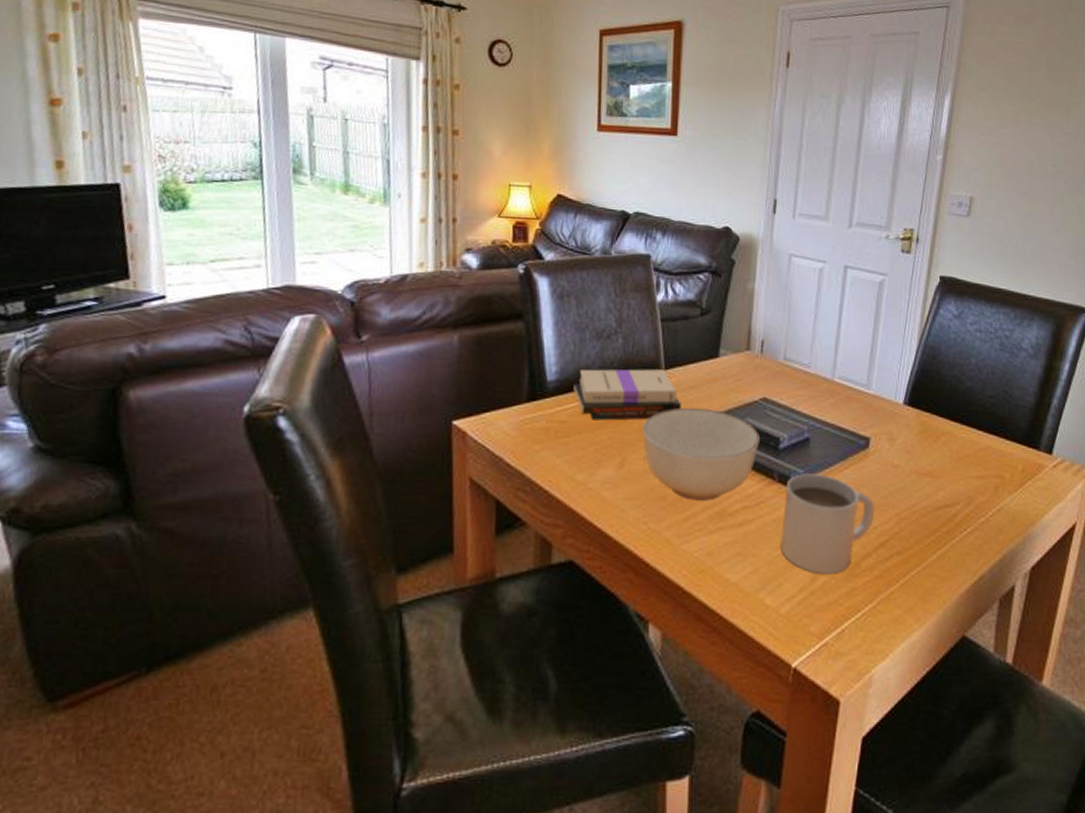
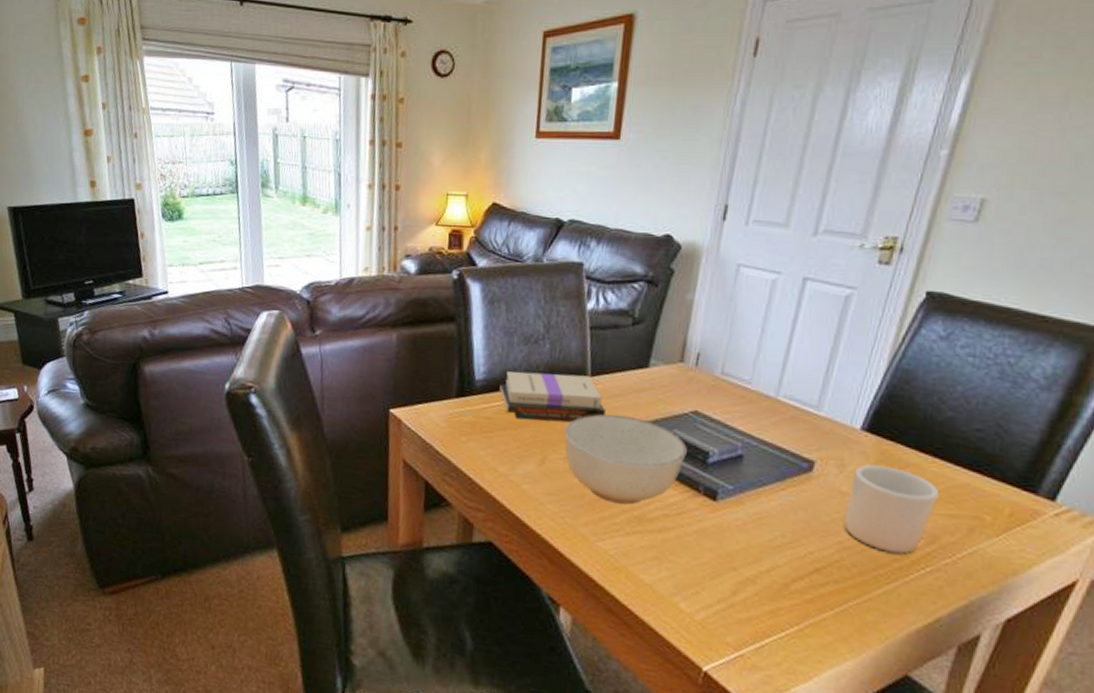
mug: present [780,474,875,576] -> none [700,489,813,592]
mug: none [898,436,970,518] -> present [842,464,940,554]

